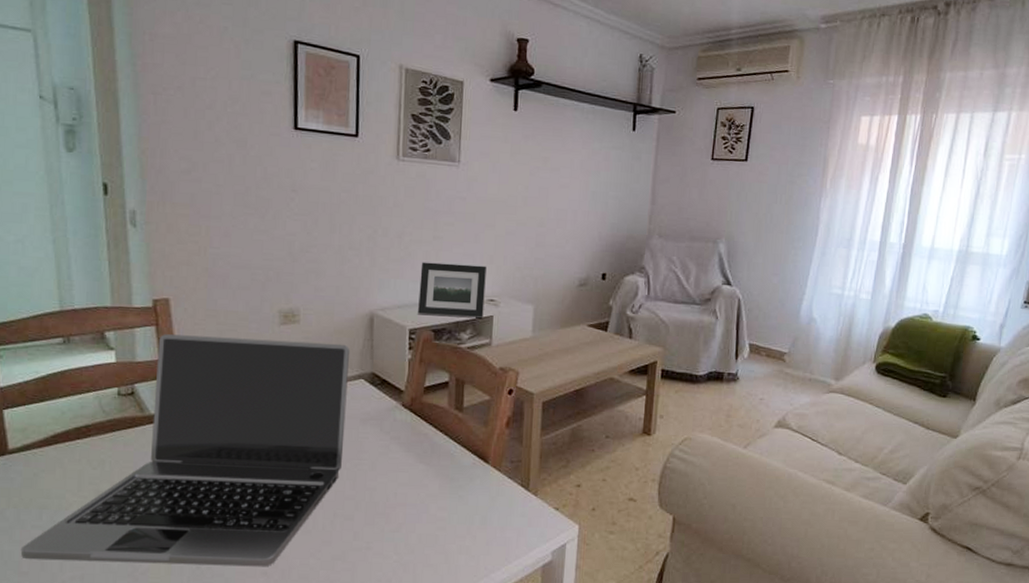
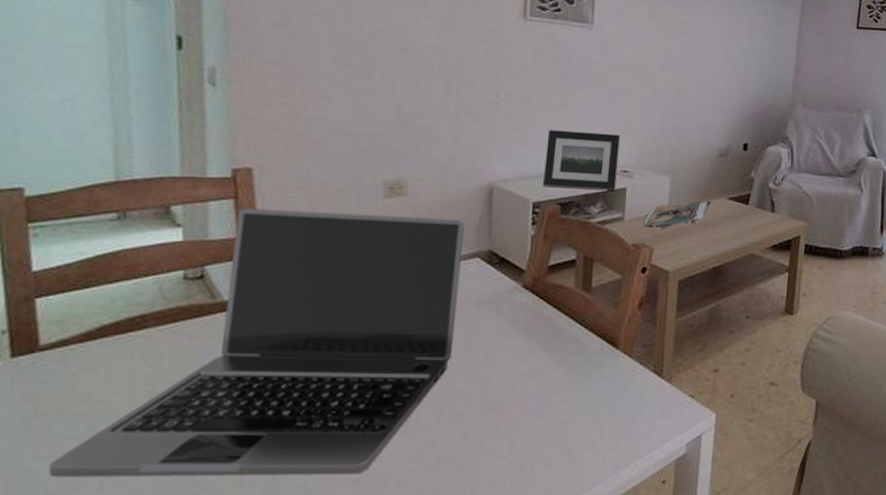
magazine: none [509,327,573,353] -> present [643,200,712,228]

